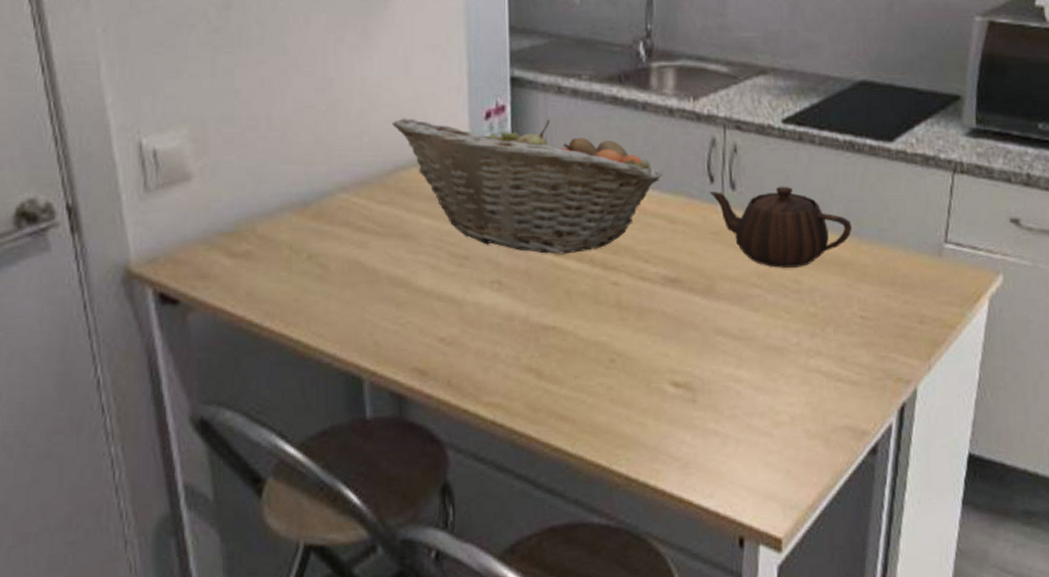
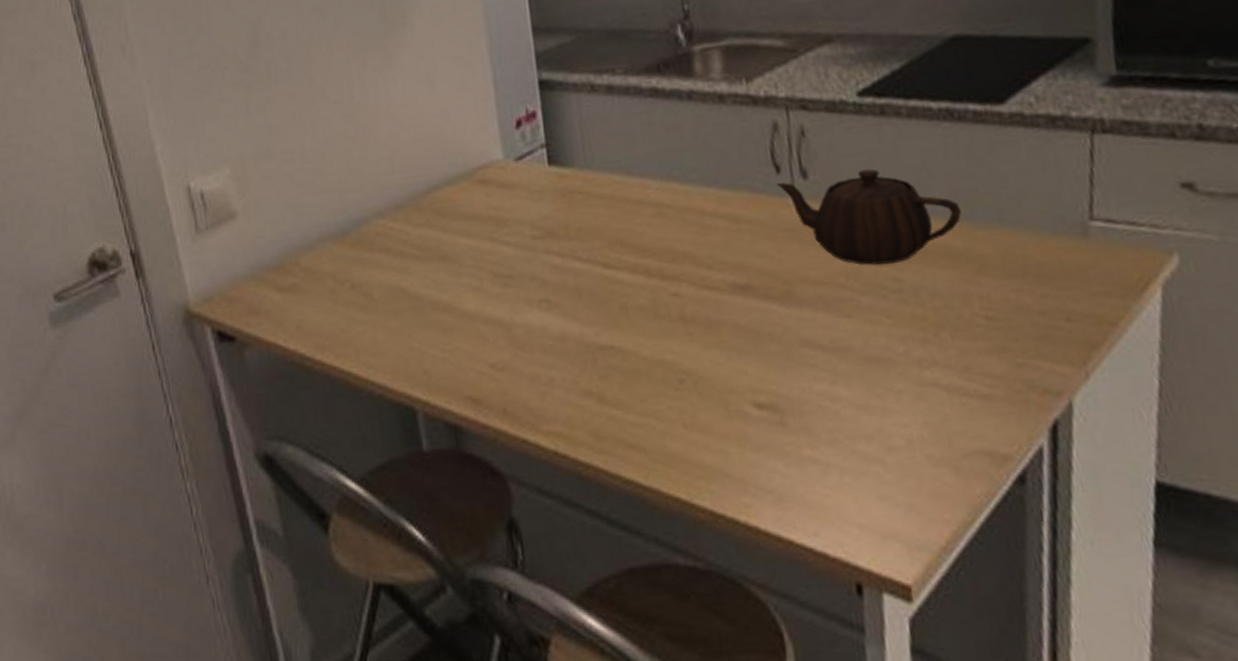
fruit basket: present [392,118,662,255] -> none [421,121,718,267]

